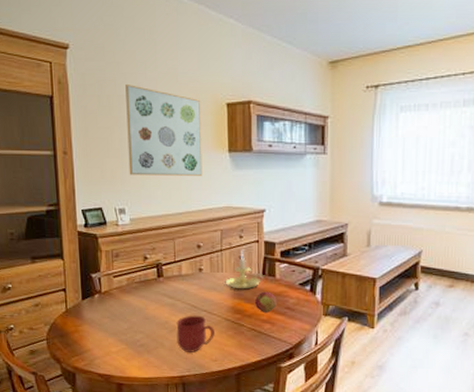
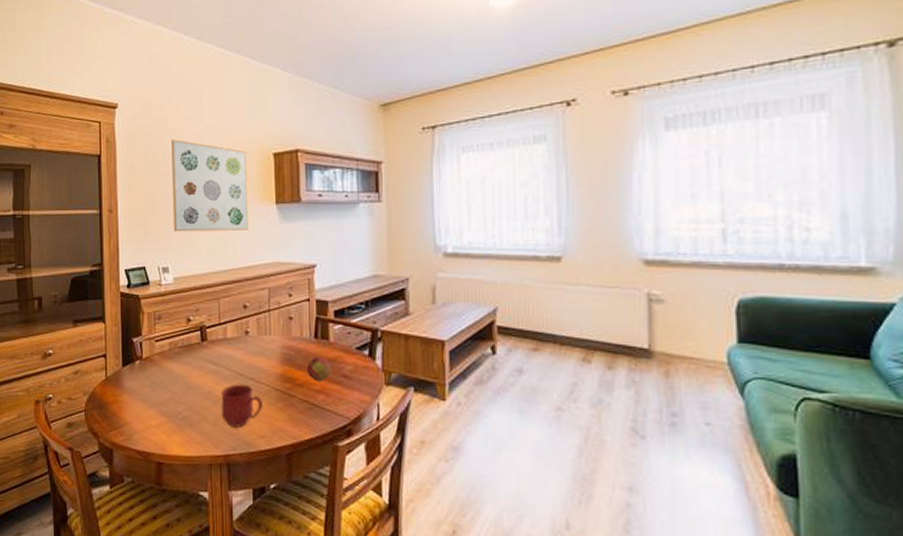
candle holder: present [225,249,265,290] -> none [273,309,318,355]

